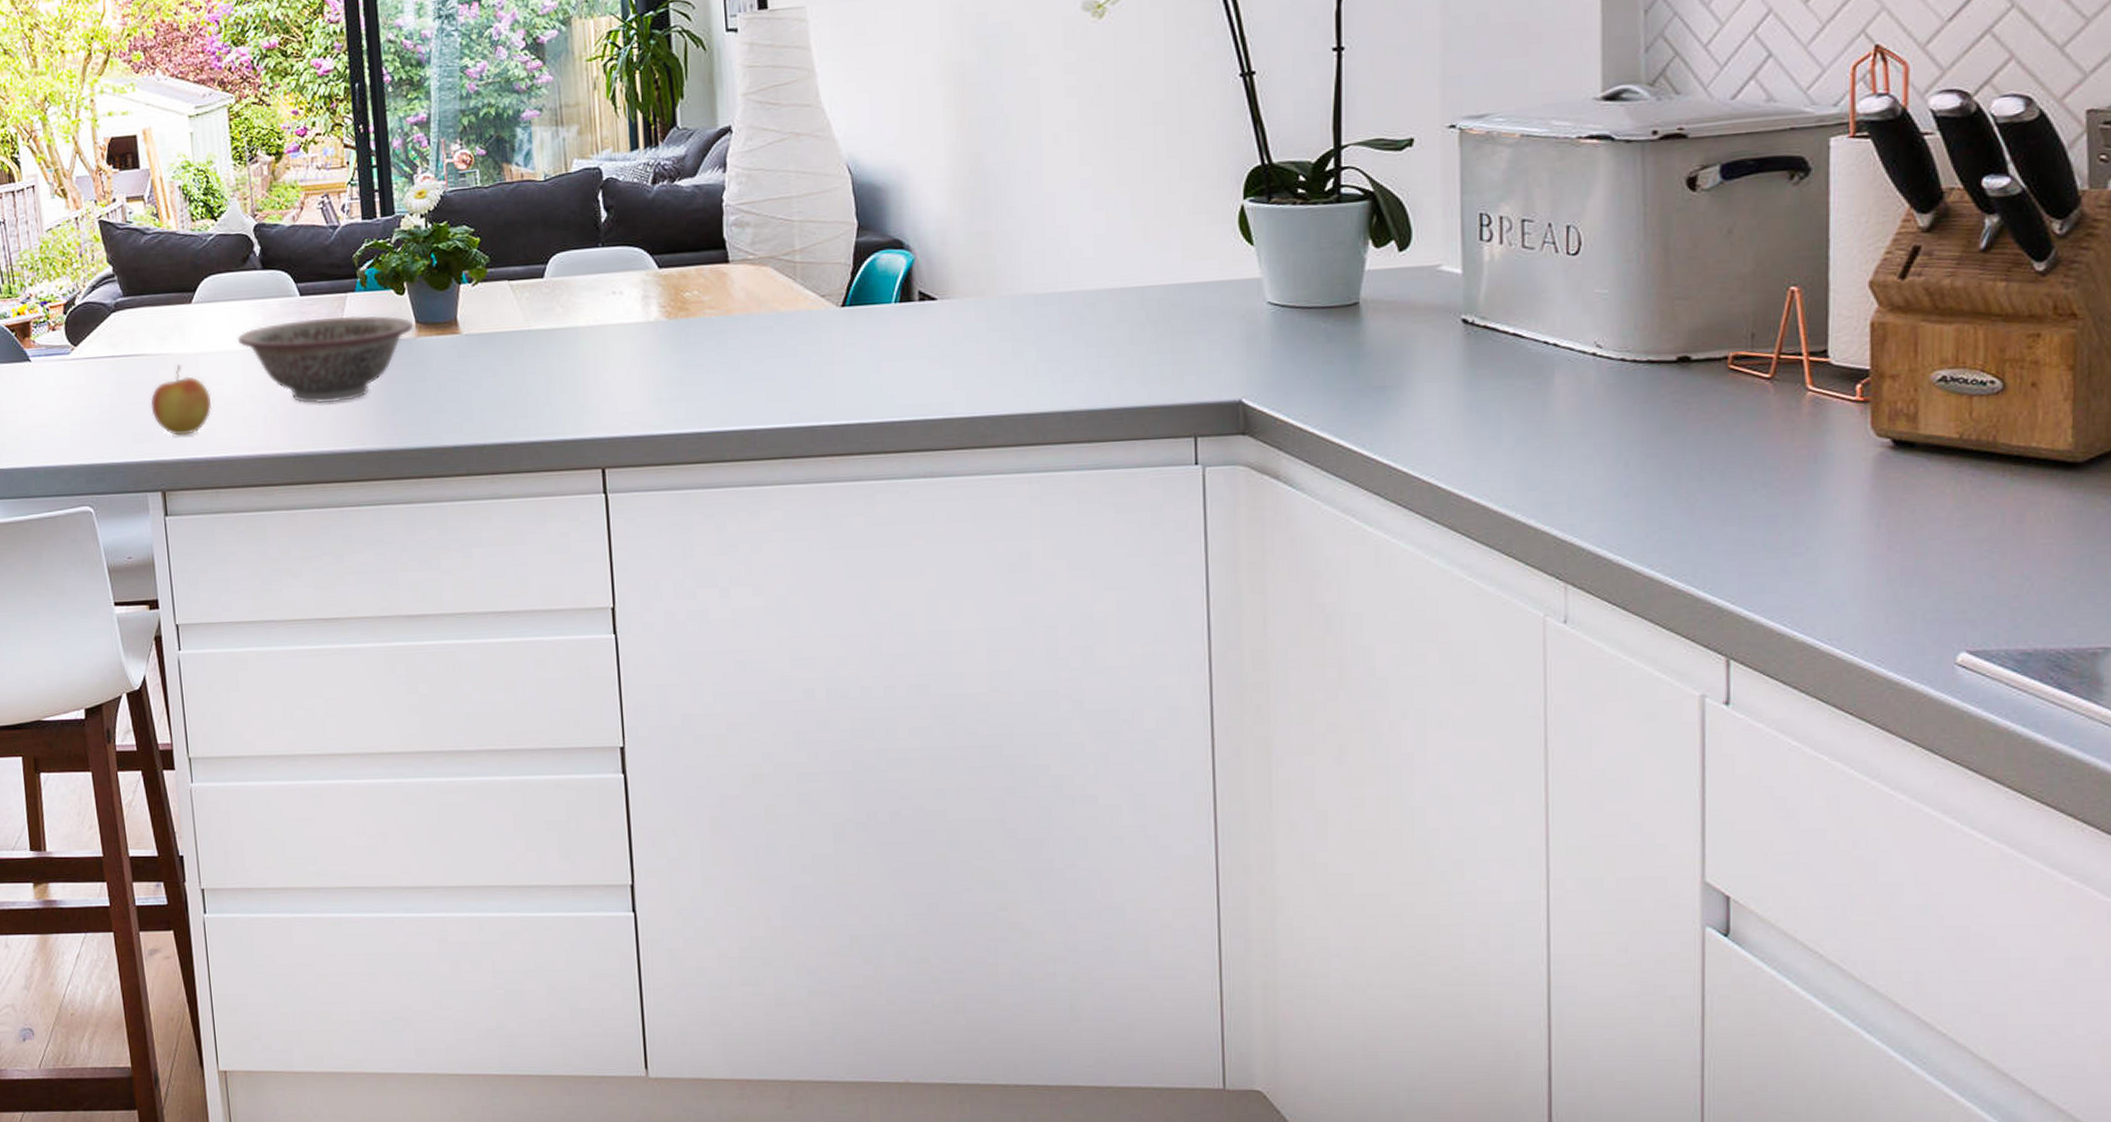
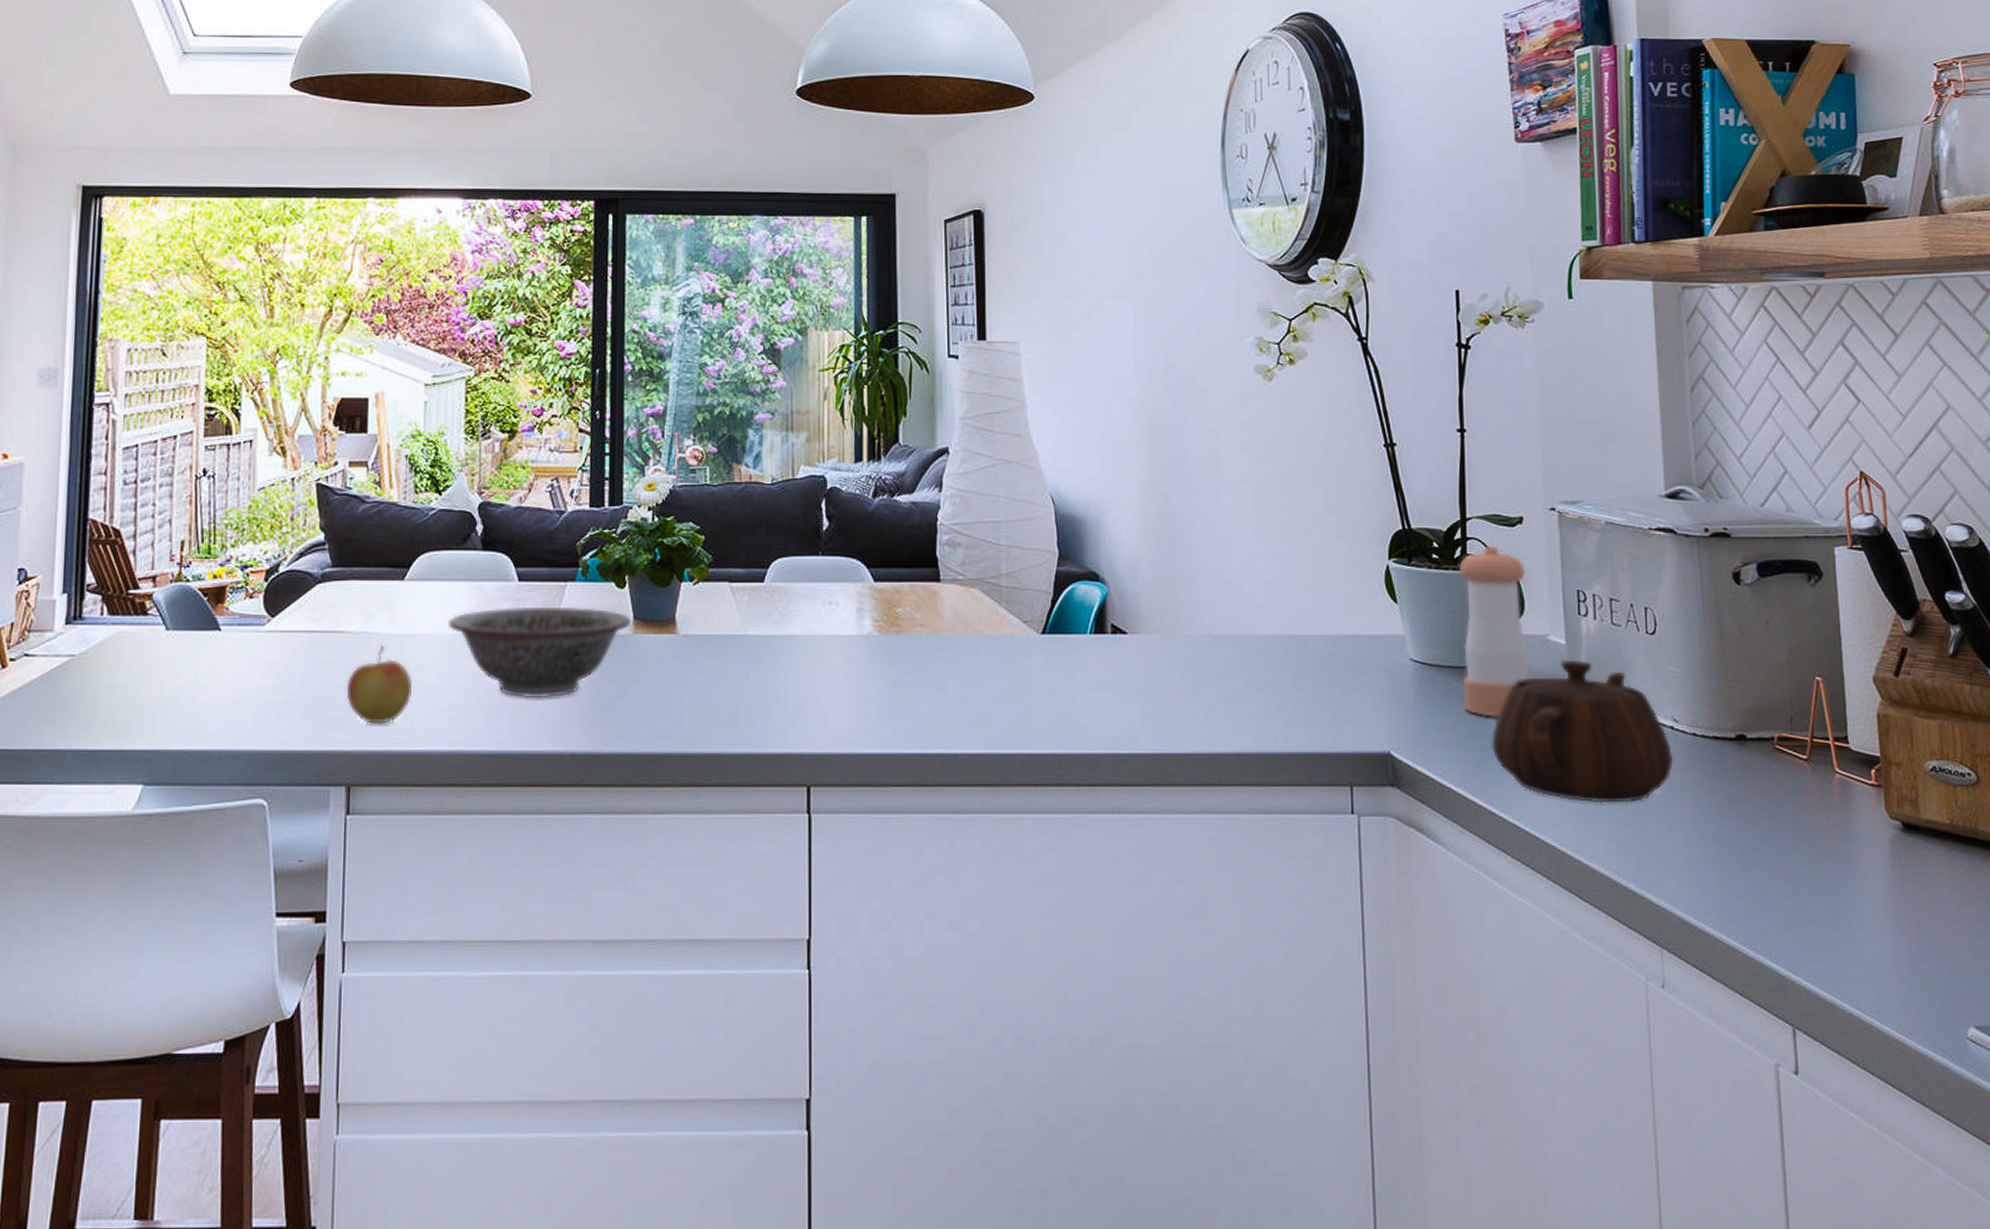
pepper shaker: none [1330,173,1416,358] -> present [1458,545,1530,718]
teapot: none [1365,289,1594,439] -> present [1491,659,1674,803]

